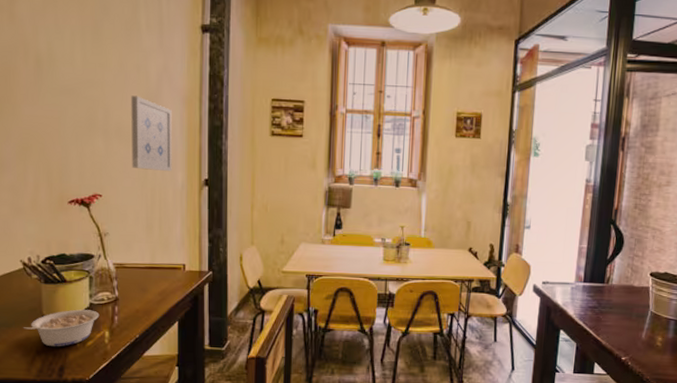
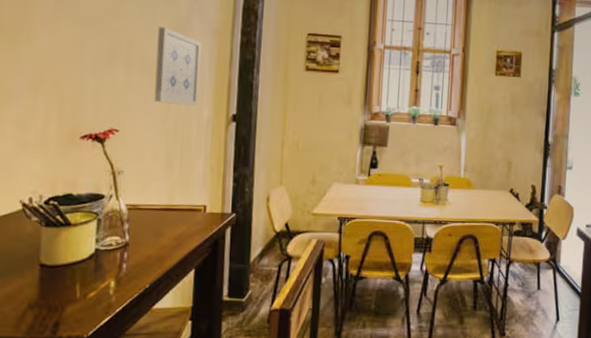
legume: present [23,309,100,347] -> none [16,256,106,299]

